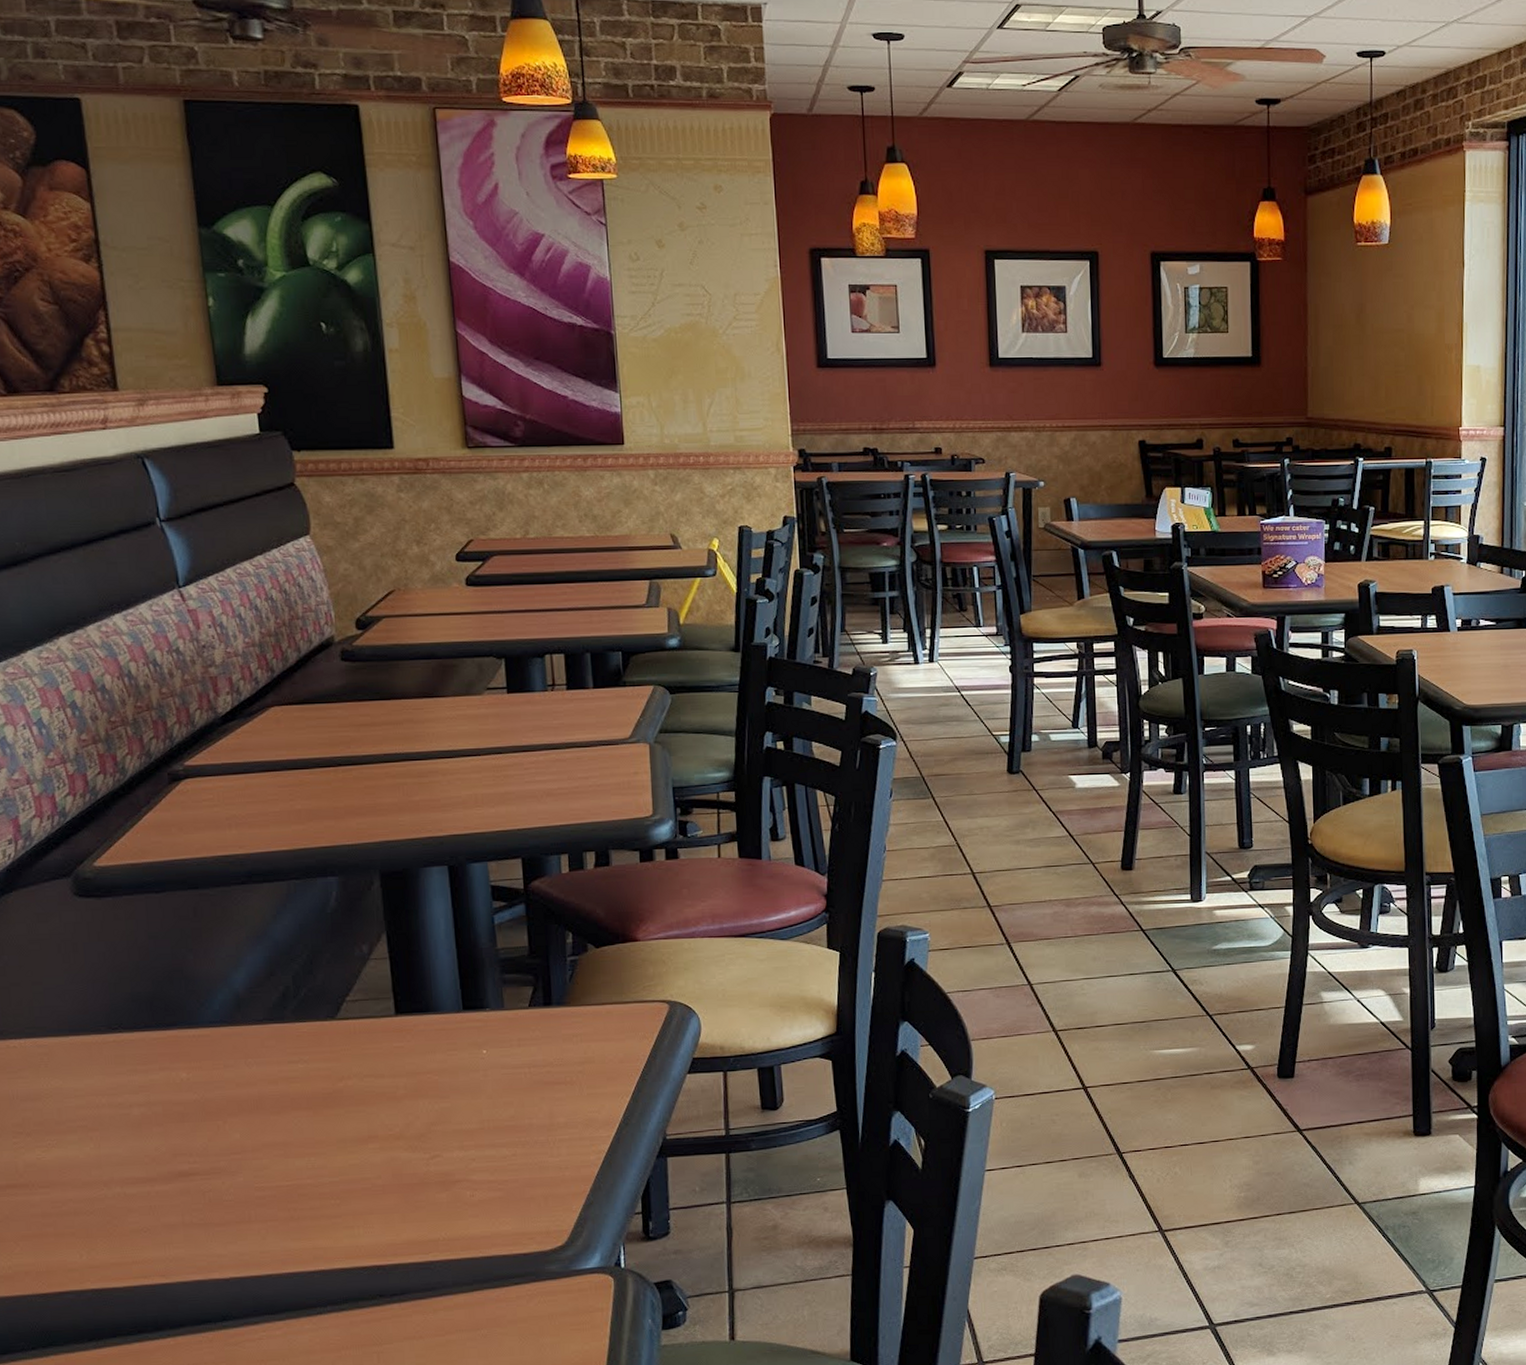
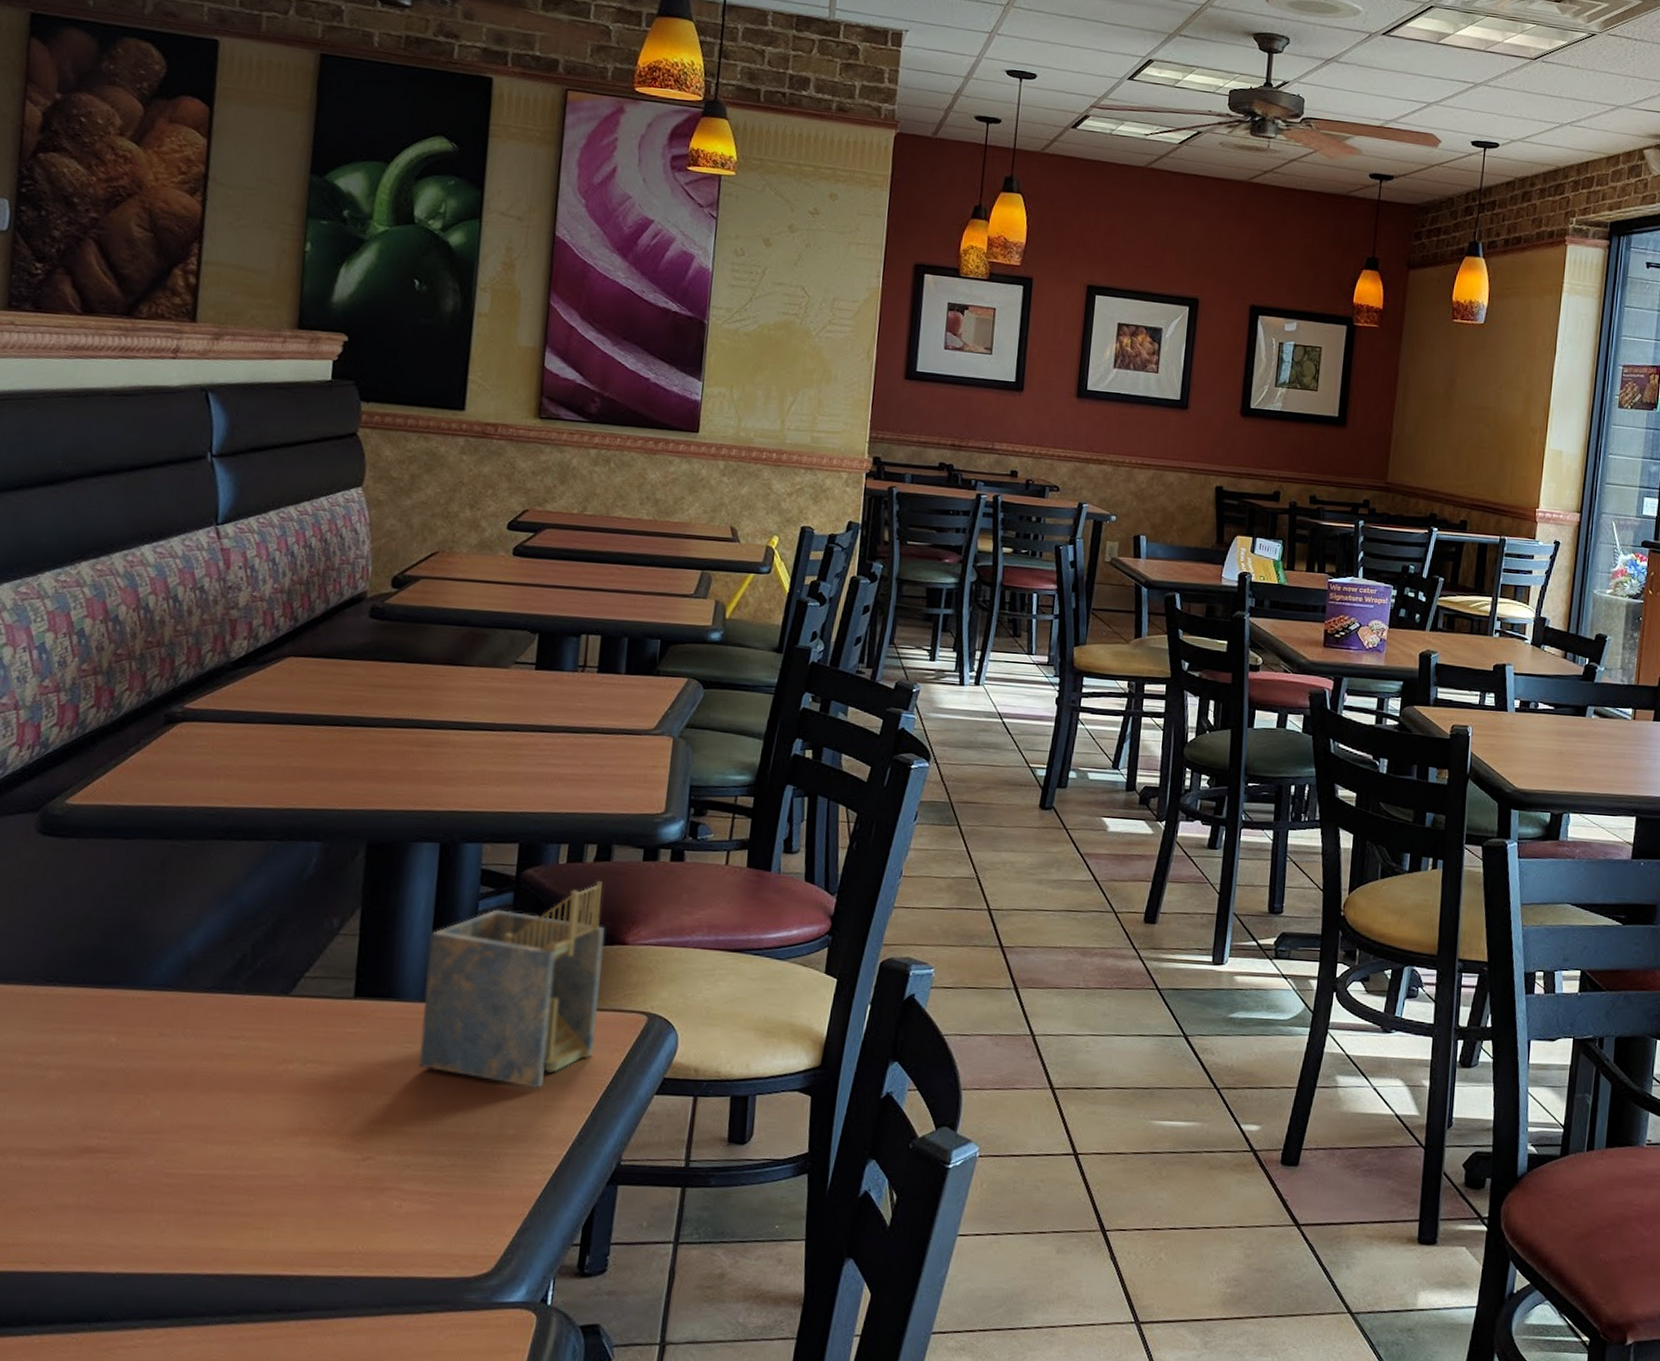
napkin holder: none [454,884,625,1079] -> present [419,880,606,1088]

